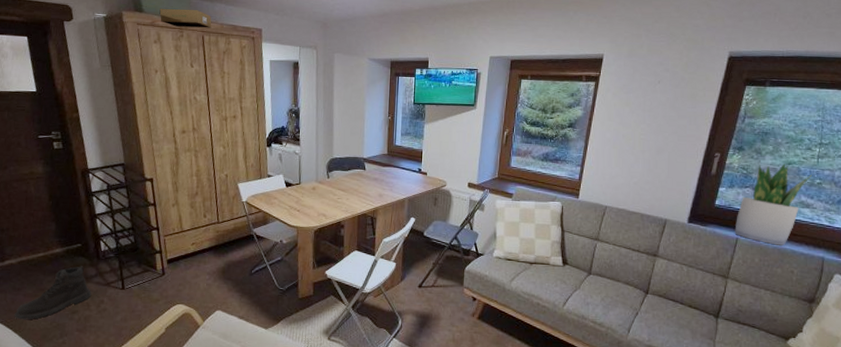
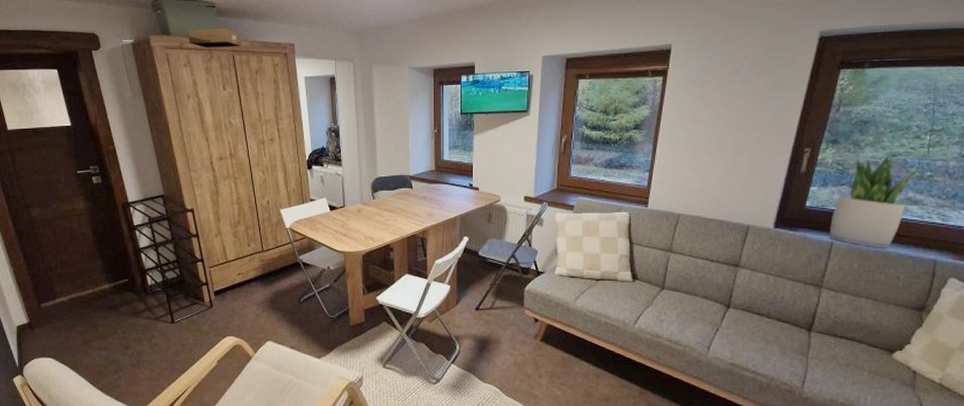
boot: present [14,266,92,320] -> none [69,301,142,357]

